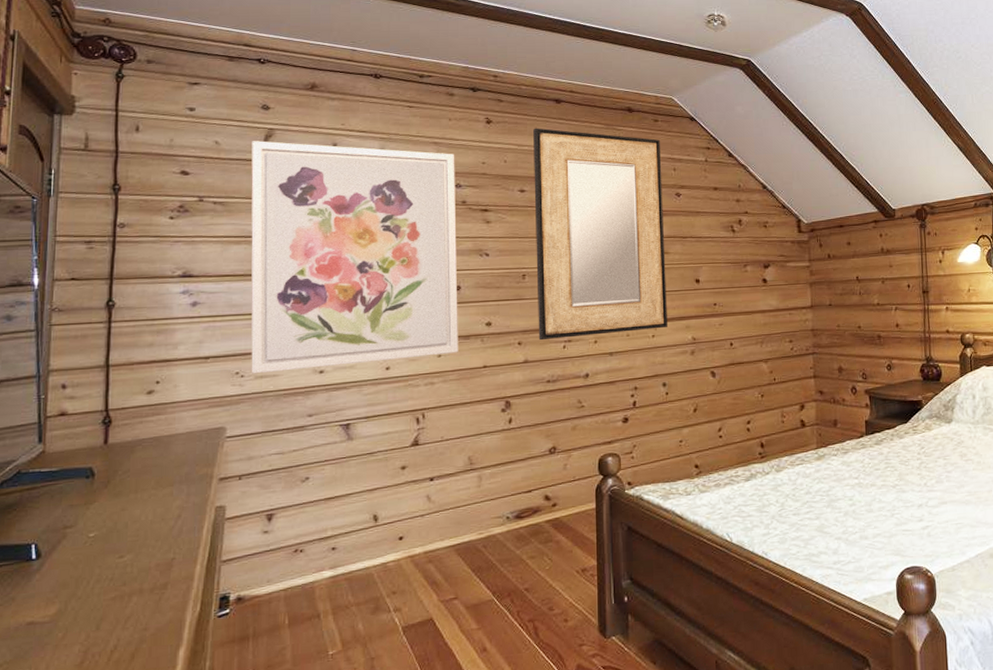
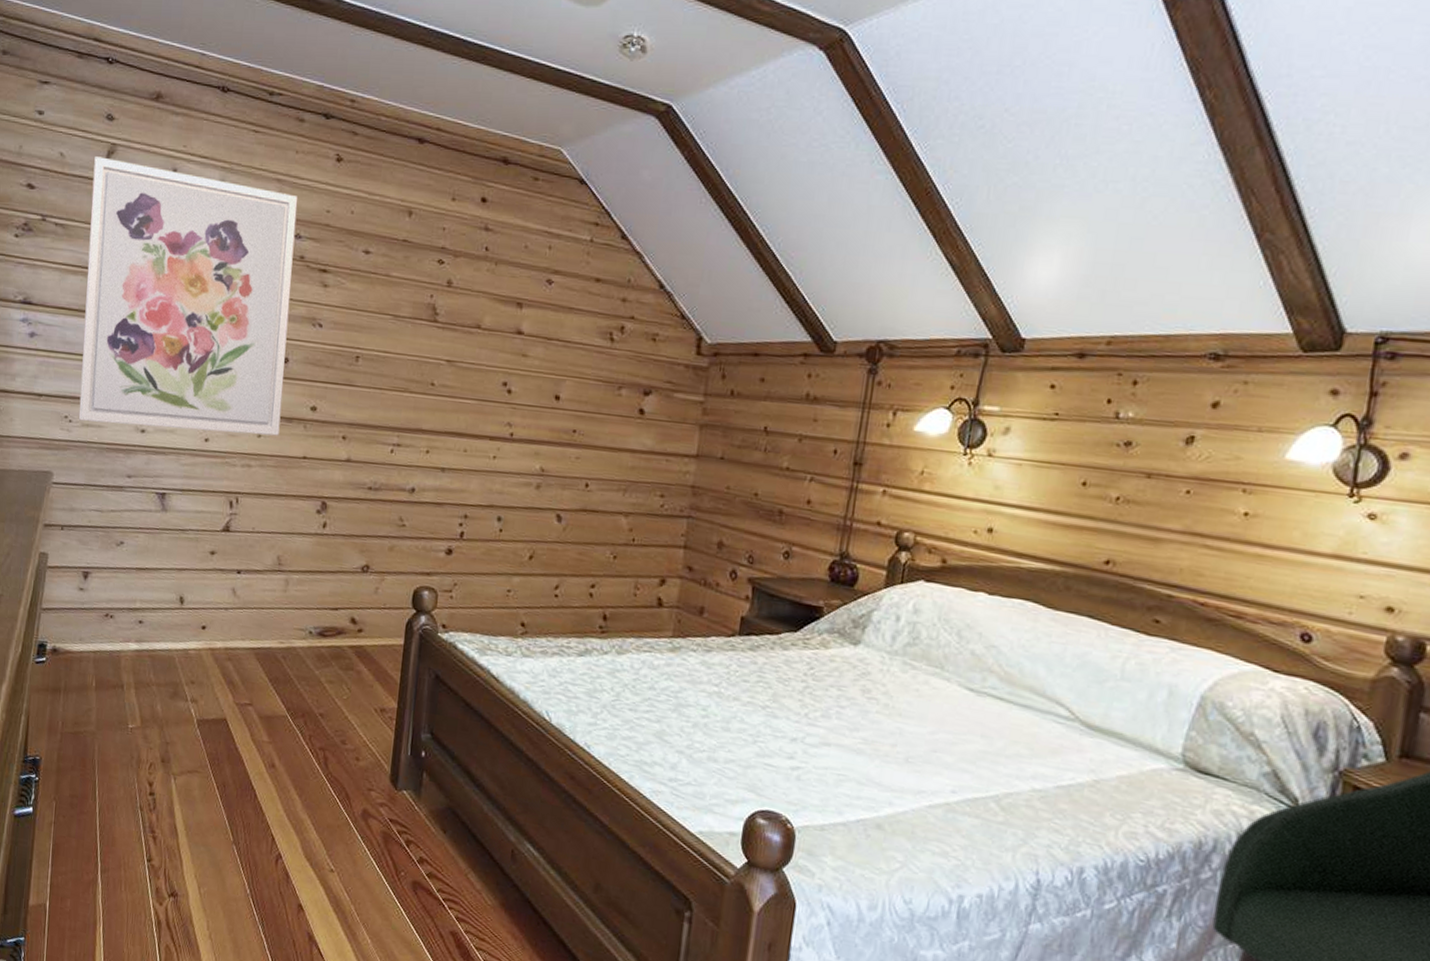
home mirror: present [533,128,667,341] -> none [365,173,537,450]

